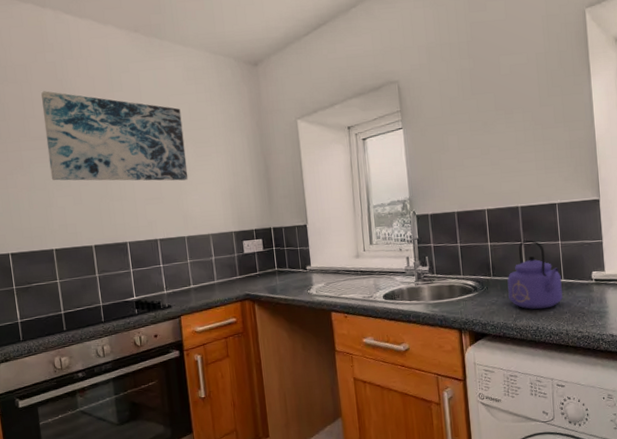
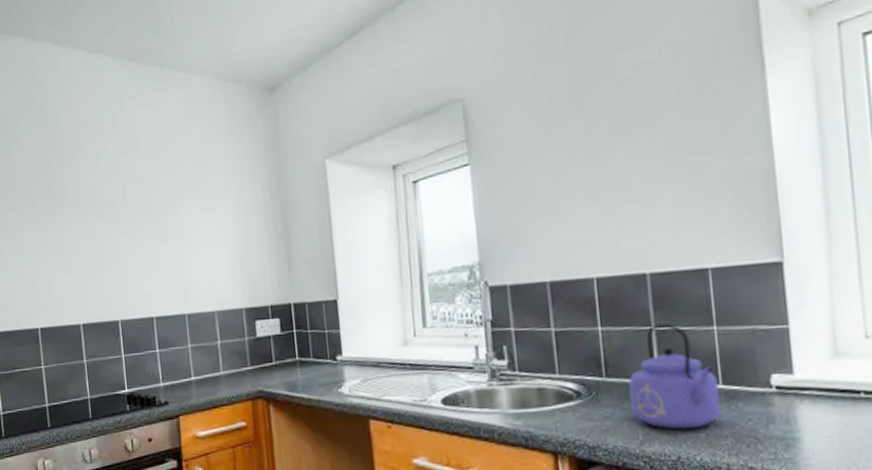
wall art: present [41,91,189,181] -> none [29,138,190,246]

